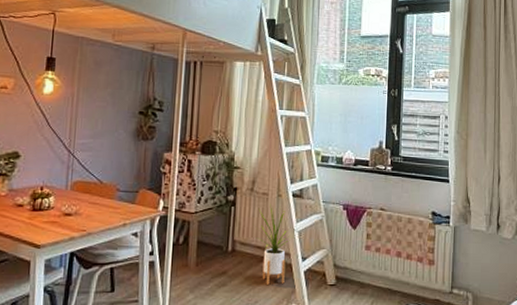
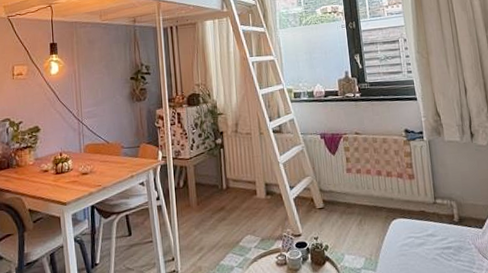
house plant: present [257,204,291,285] -> none [244,142,277,215]

